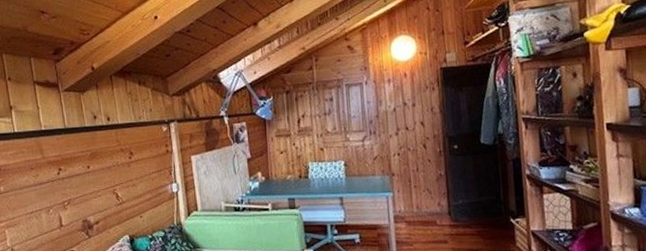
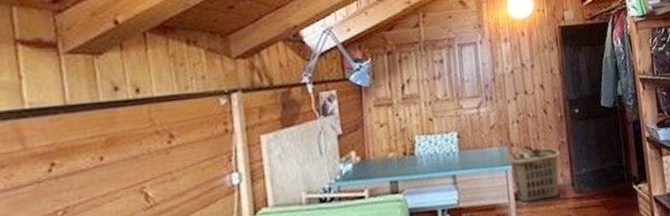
clothes hamper: none [388,175,438,225] -> present [507,145,561,202]

